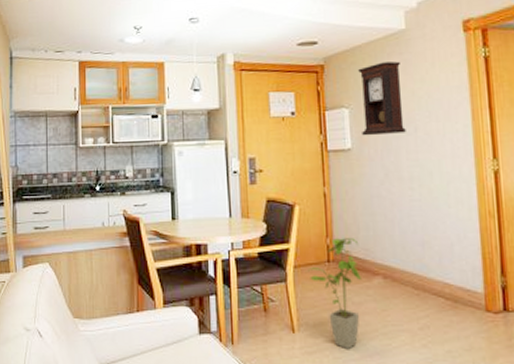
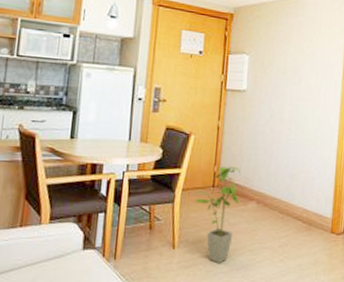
pendulum clock: present [358,61,406,136] -> none [257,20,295,82]

